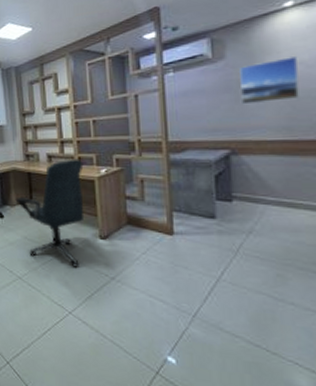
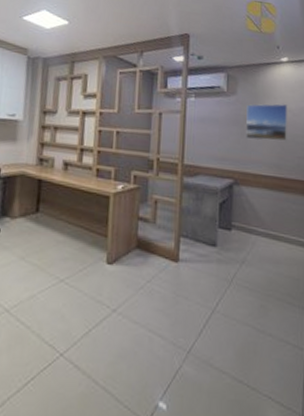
office chair: present [15,158,84,267] -> none [18,170,101,297]

